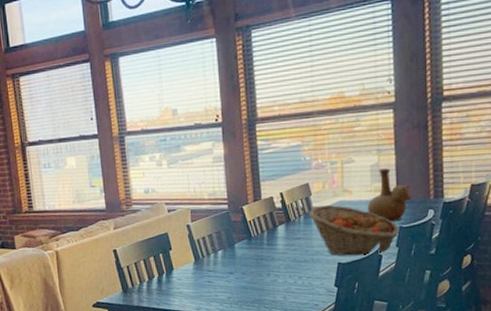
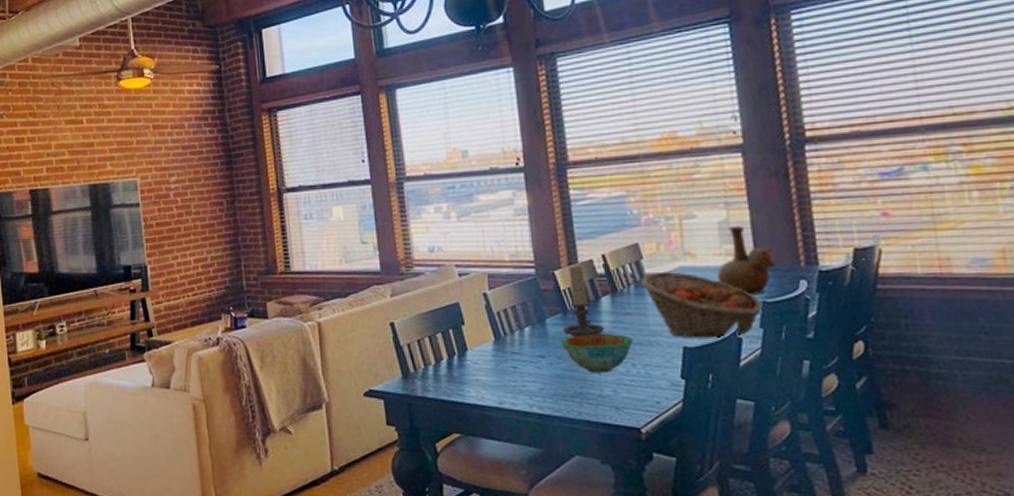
bowl: none [246,254,300,285] -> present [561,333,633,373]
candle holder: none [247,201,279,257] -> present [562,265,604,337]

